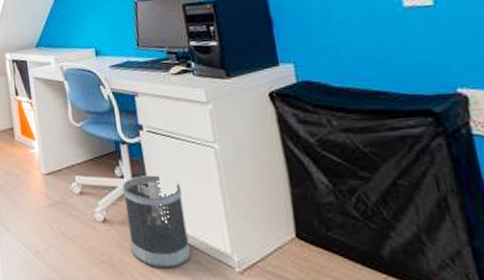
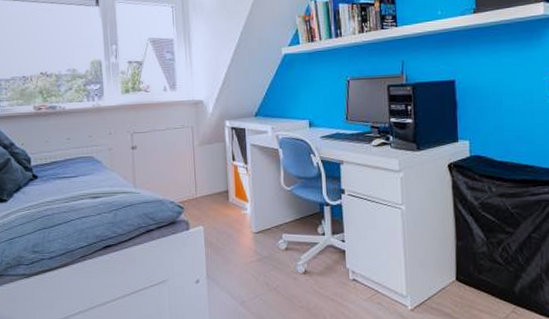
wastebasket: present [122,175,192,269] -> none [323,232,375,310]

